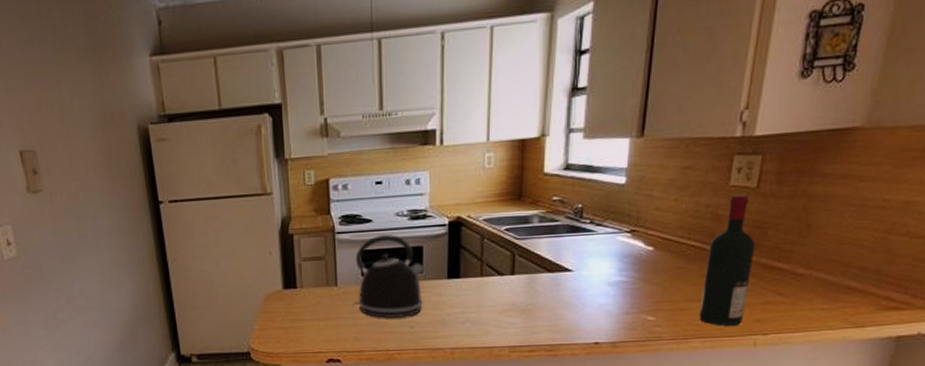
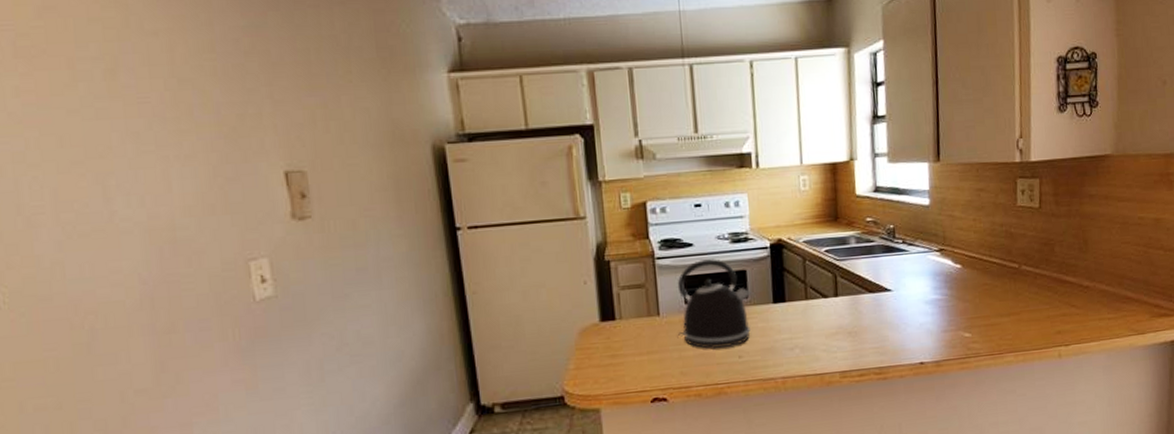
wine bottle: present [699,194,756,326] -> none [1008,214,1047,339]

